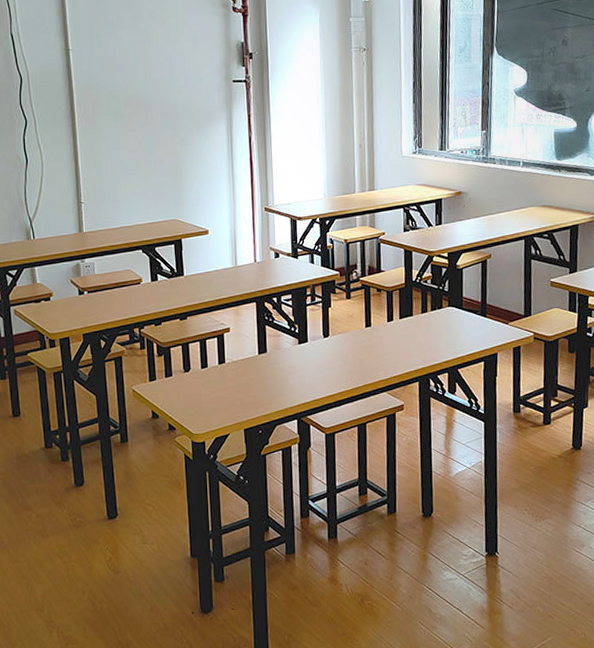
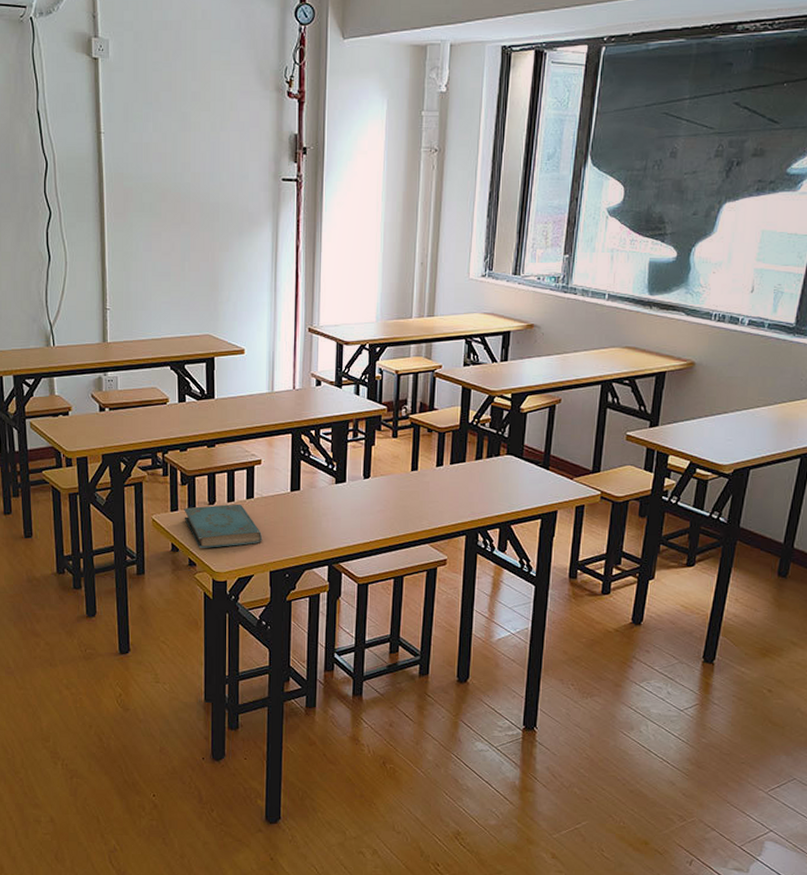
book: none [161,370,236,413] -> present [184,504,263,548]

